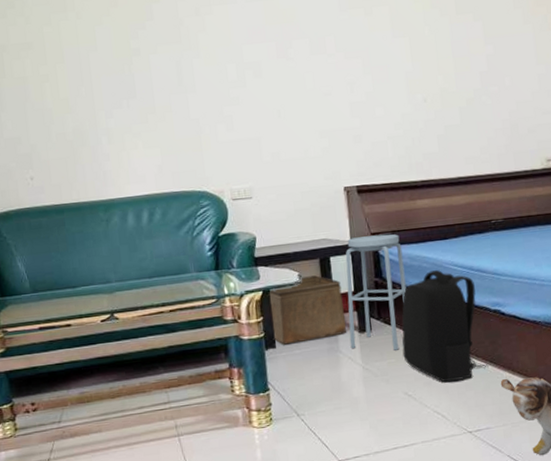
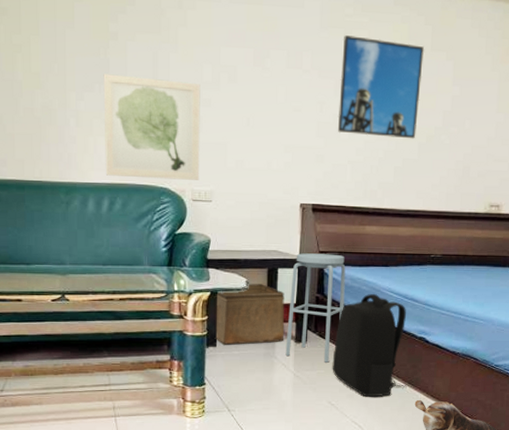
wall art: none [130,84,237,188] -> present [103,74,200,180]
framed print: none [364,12,455,111] -> present [337,35,425,139]

